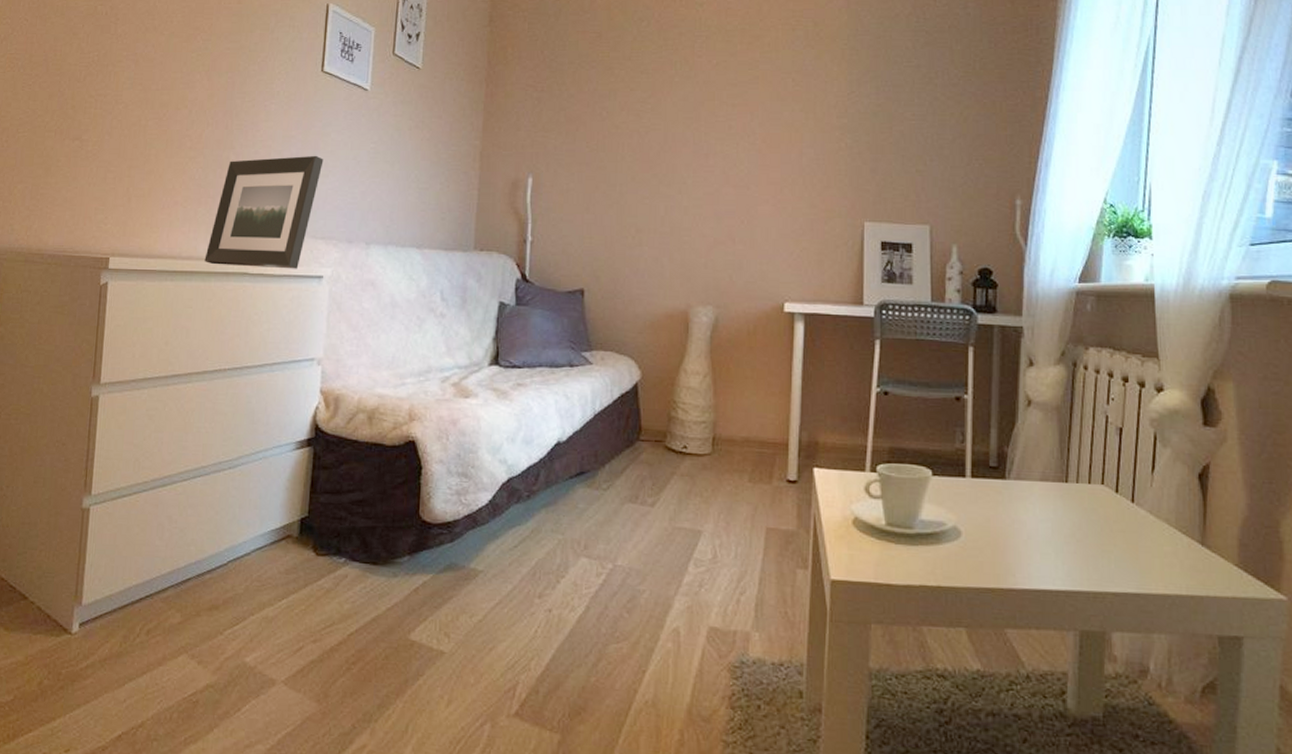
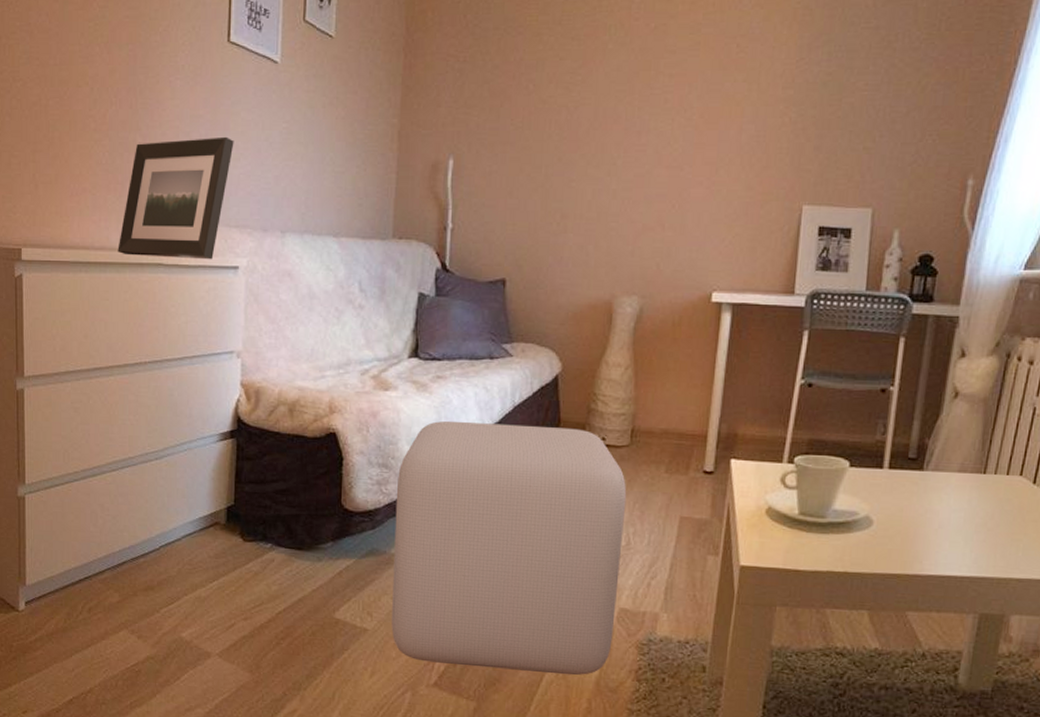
pouf: none [470,428,711,703] -> present [391,420,627,676]

